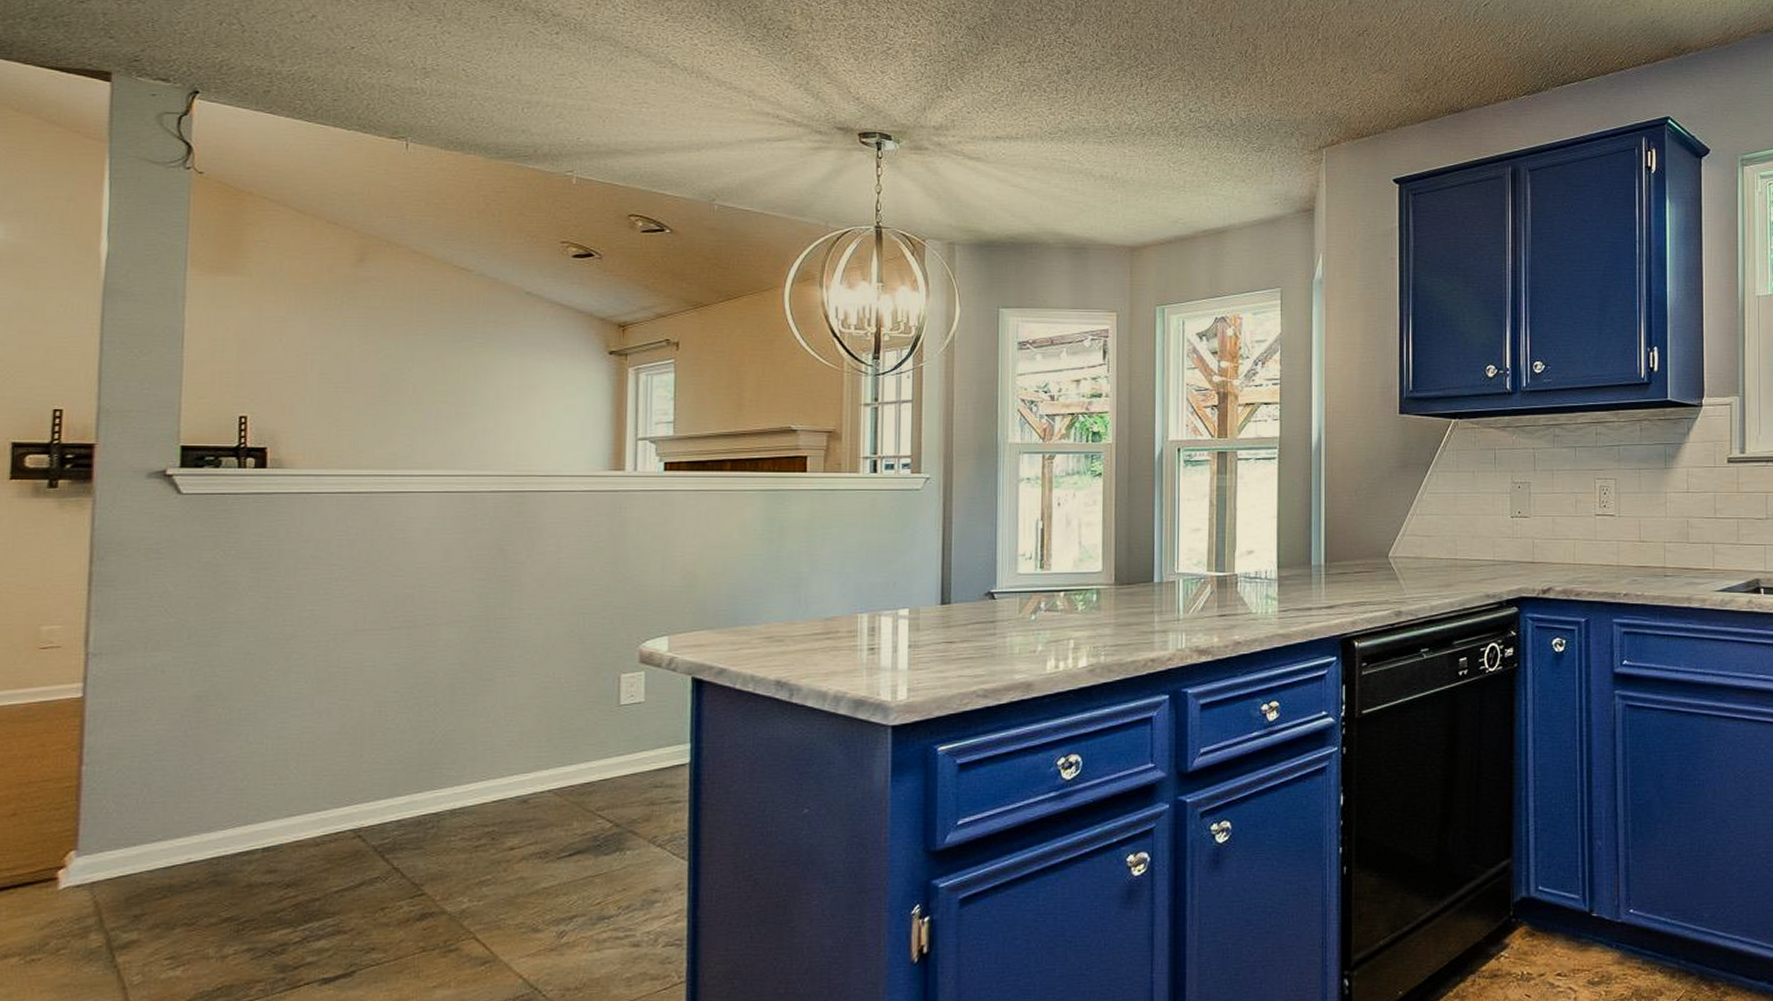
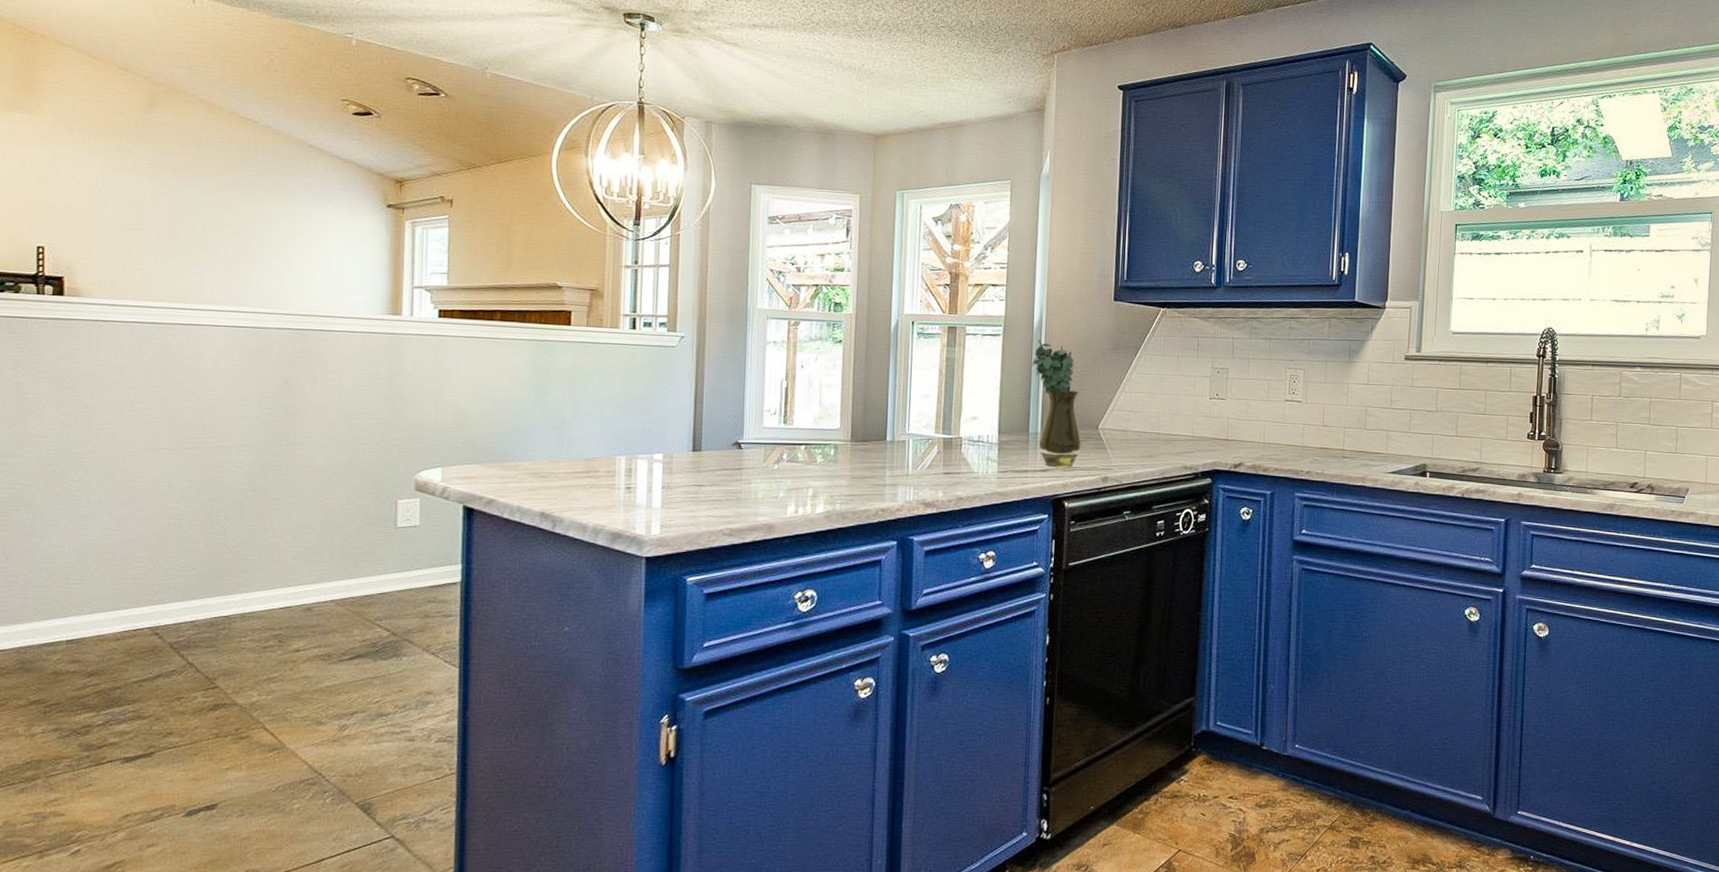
vase: none [1311,461,1370,603] -> present [1032,340,1081,468]

